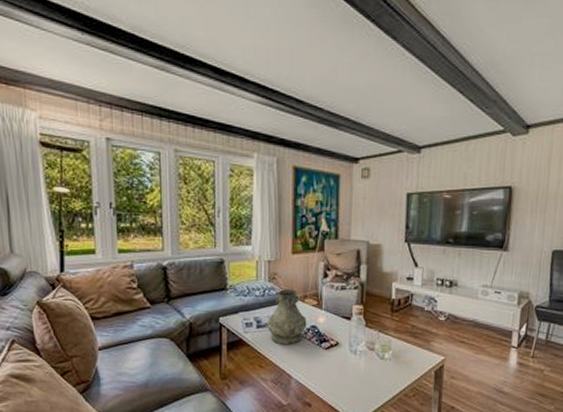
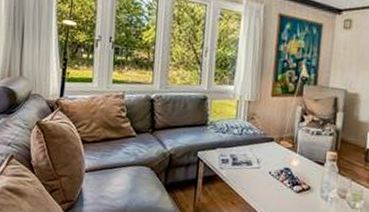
vase: present [267,289,307,345] -> none [242,130,281,185]

